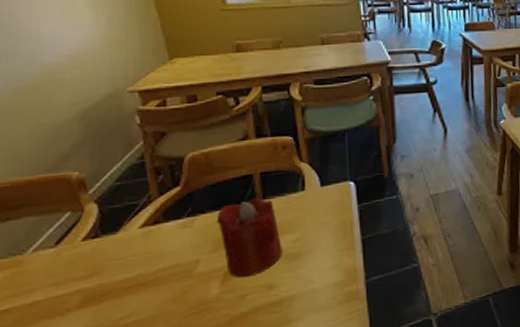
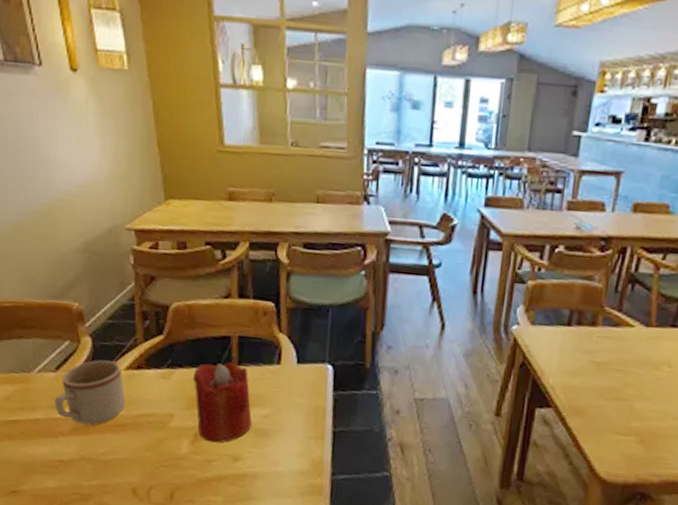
mug: none [57,222,144,295] -> present [55,360,126,425]

